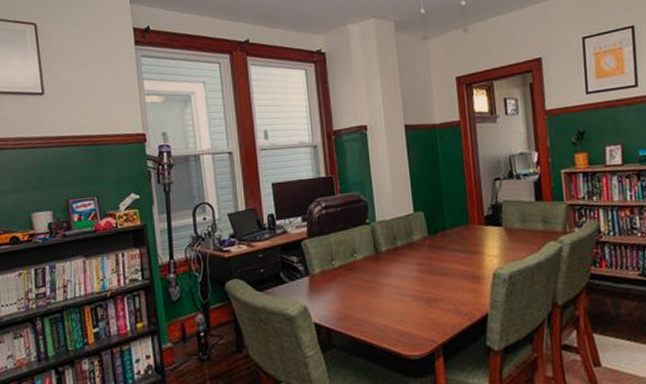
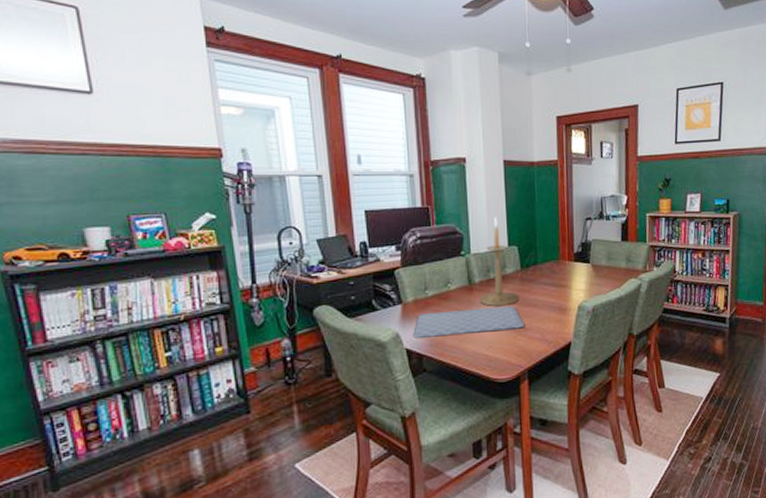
placemat: none [321,275,435,313] -> present [413,306,524,339]
candlestick: none [387,183,428,277] -> present [479,218,519,307]

